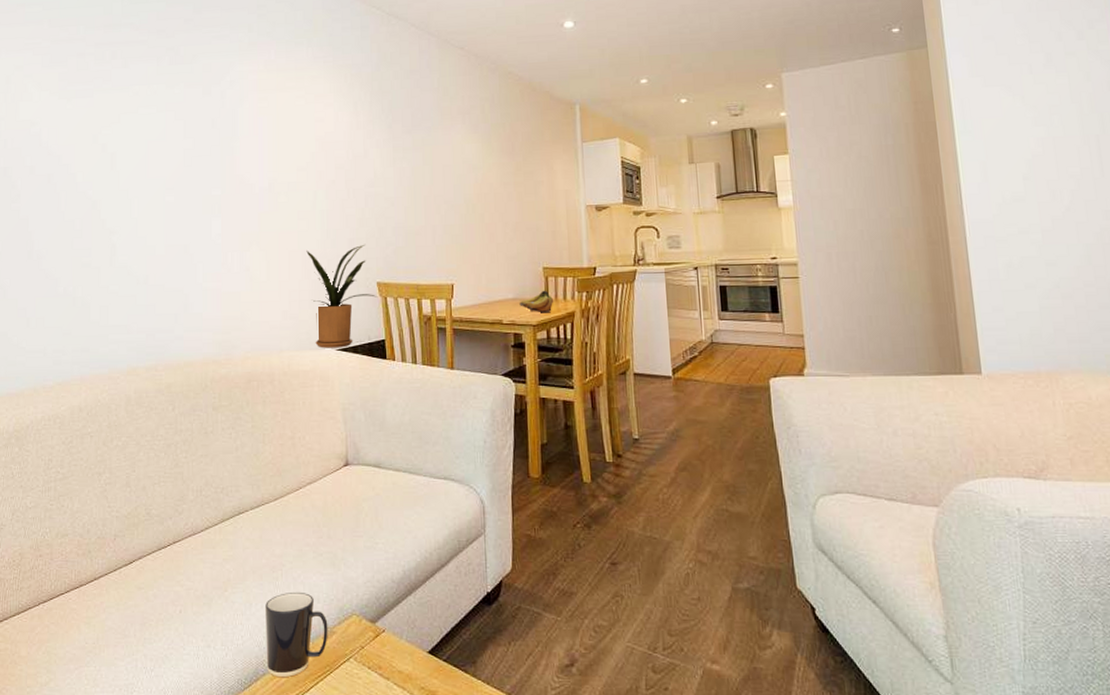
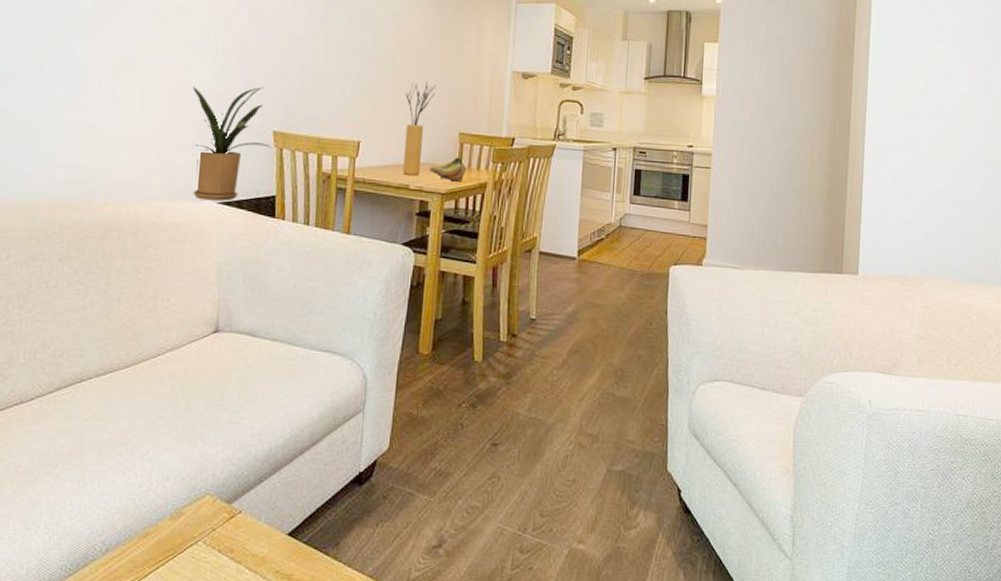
mug: present [265,591,328,678] -> none [99,469,177,563]
vase: none [489,223,517,311] -> present [403,81,437,175]

